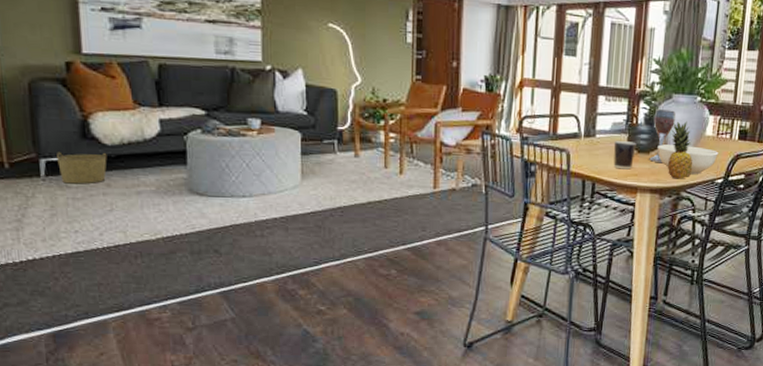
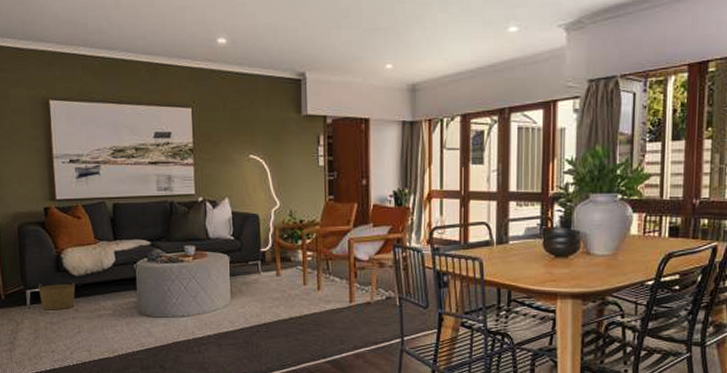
mug: present [613,141,636,170] -> none [528,246,553,275]
cup: present [649,109,677,164] -> none [568,211,596,267]
bowl: present [657,144,719,174] -> none [576,247,647,276]
fruit: present [668,120,693,179] -> none [590,220,618,283]

